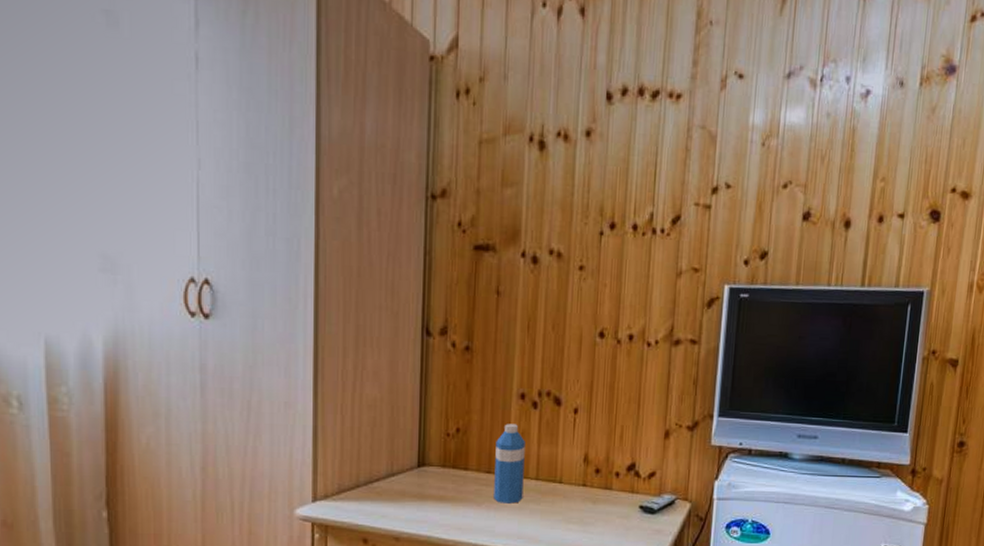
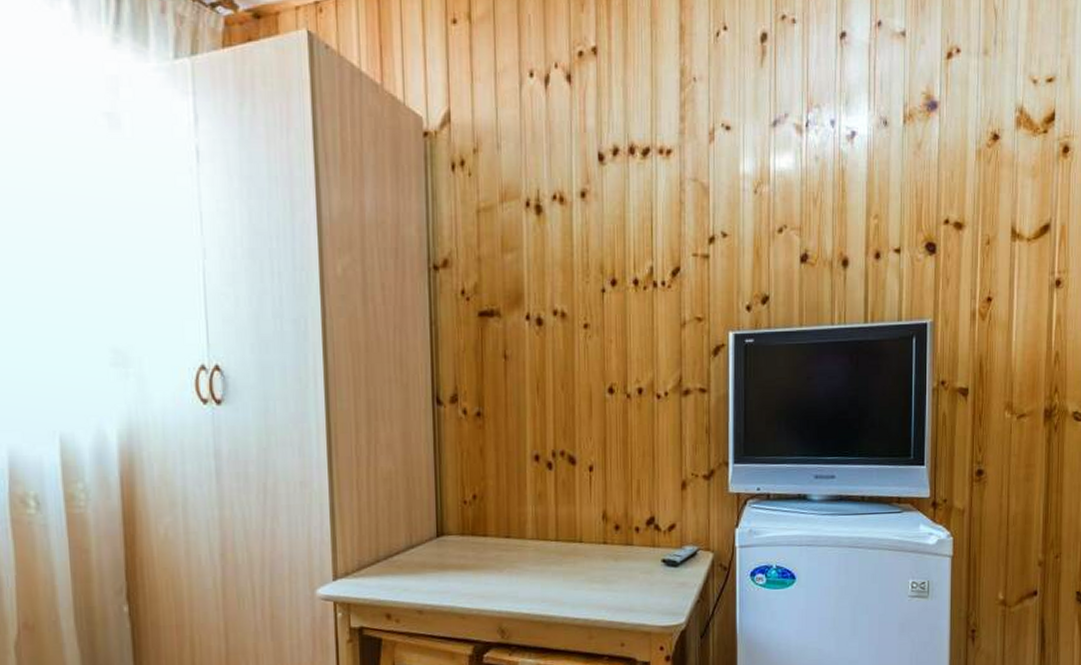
water bottle: present [494,424,525,504] -> none [513,486,544,568]

